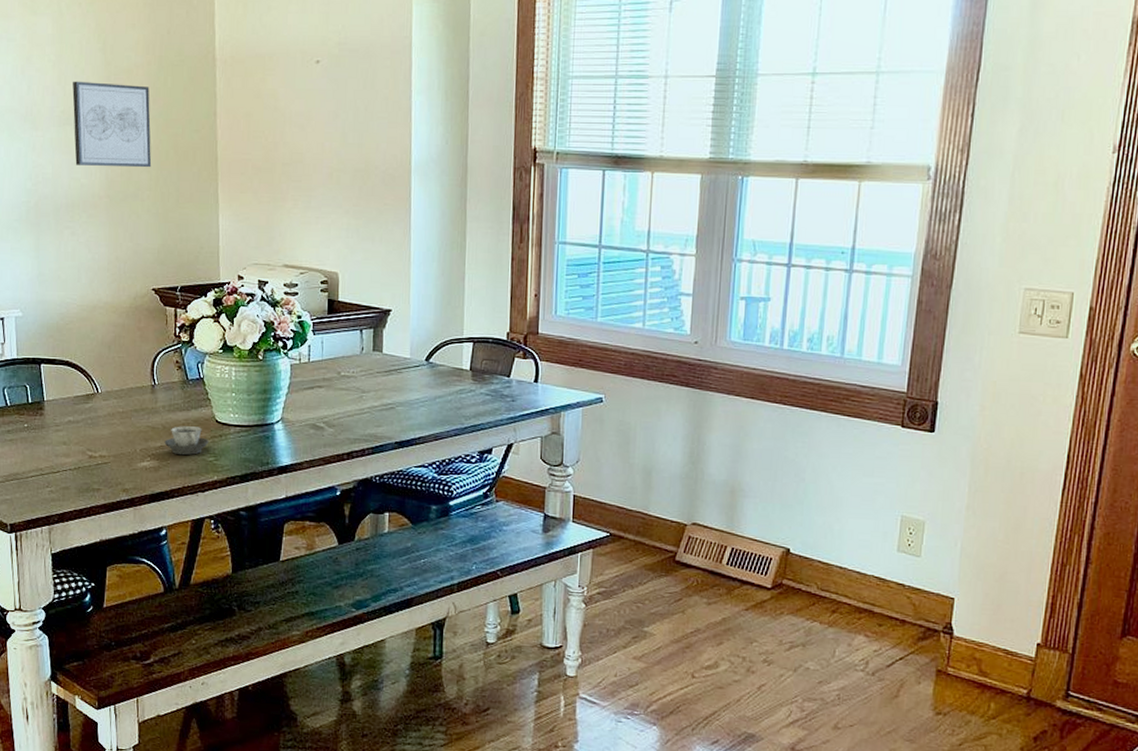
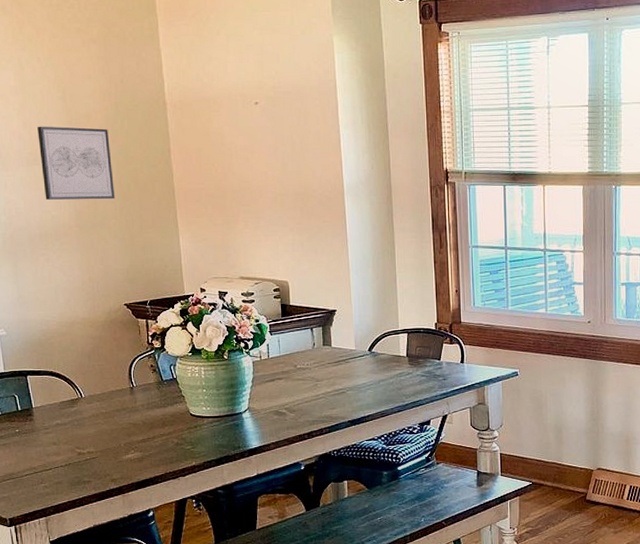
cup: present [164,426,209,456] -> none [145,420,186,446]

